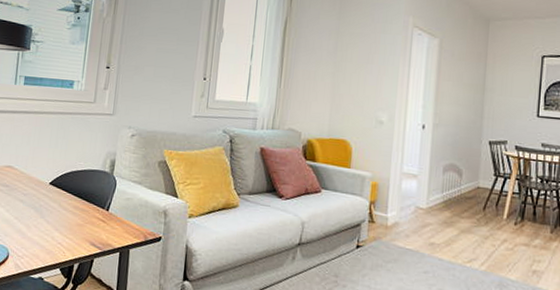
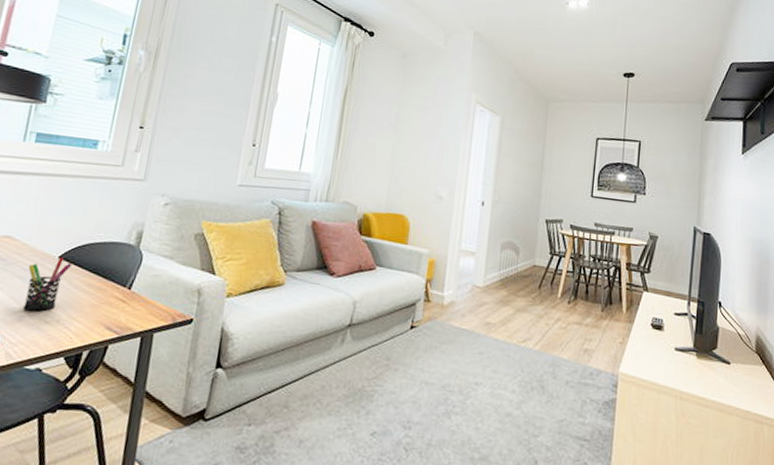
pen holder: none [26,184,60,230] -> present [23,257,72,311]

